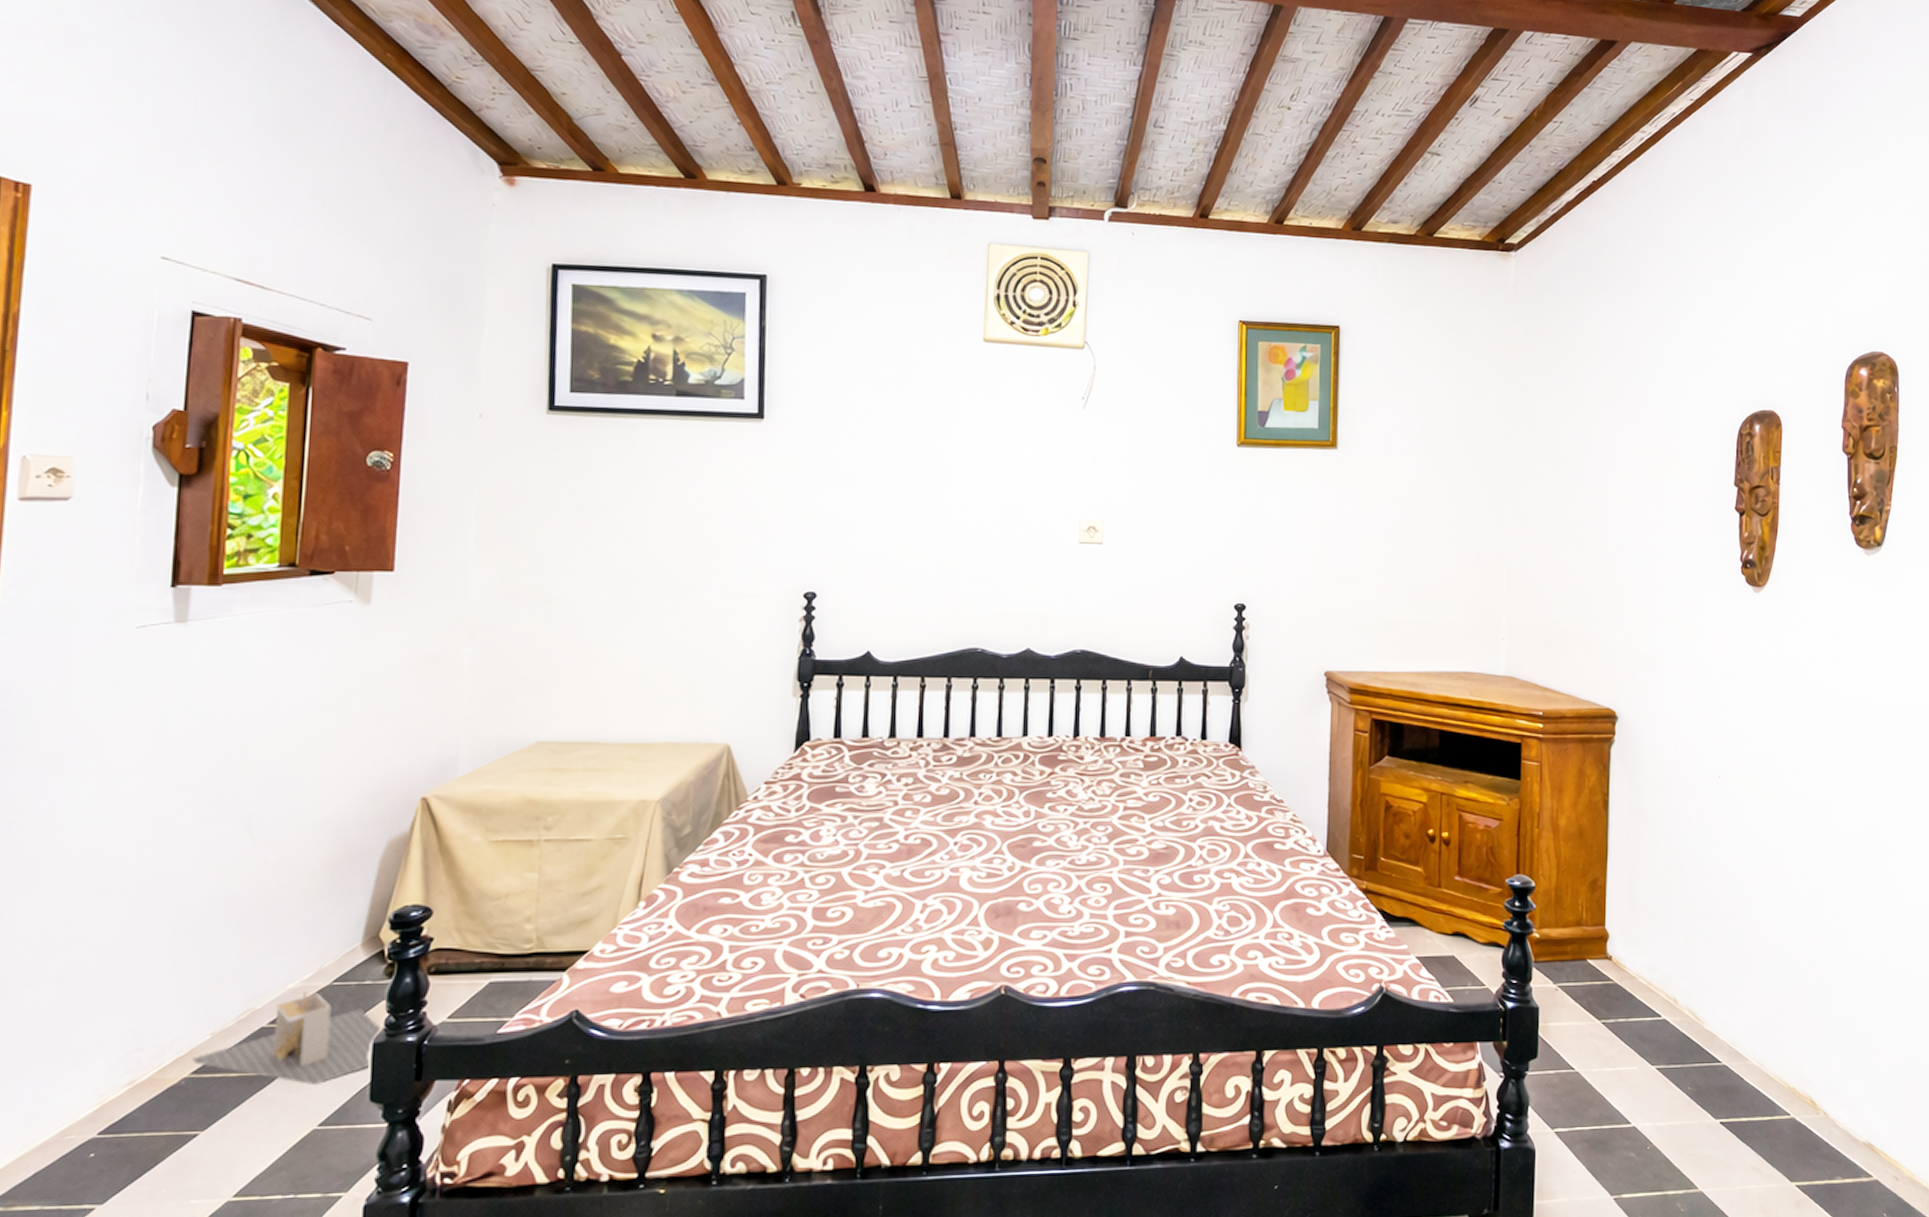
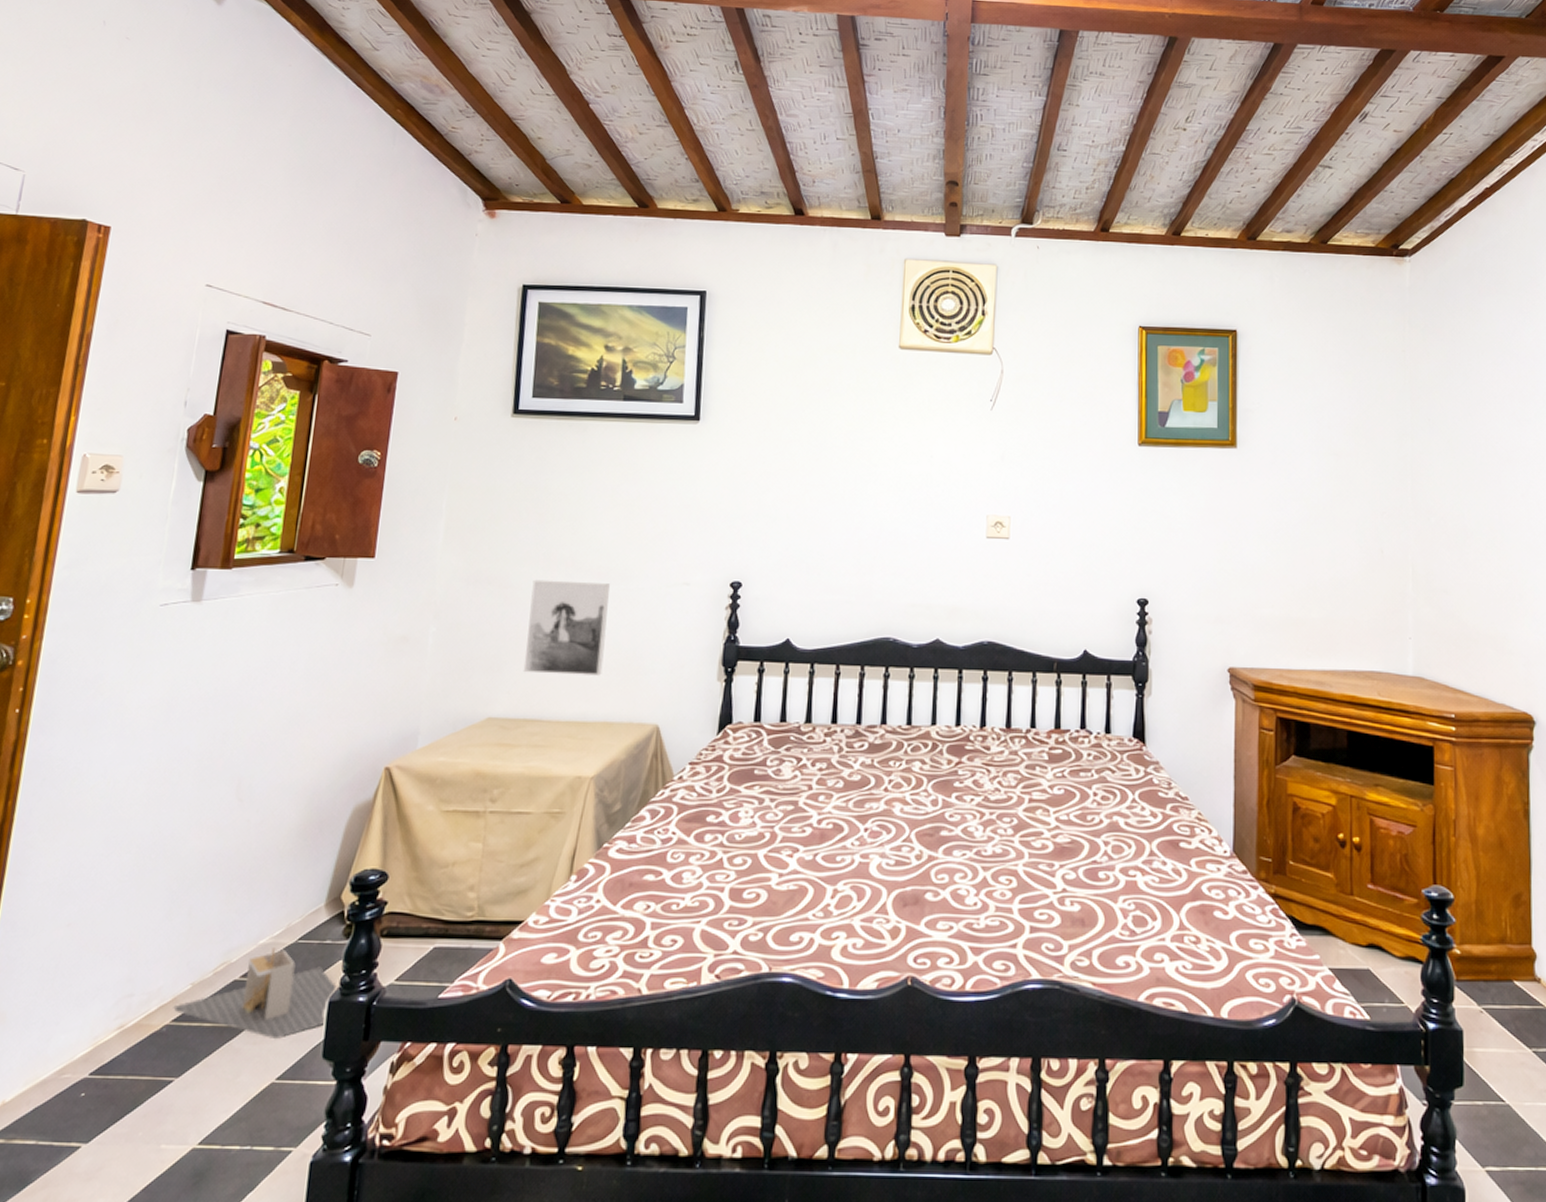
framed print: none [575,593,670,694] -> present [523,579,611,676]

